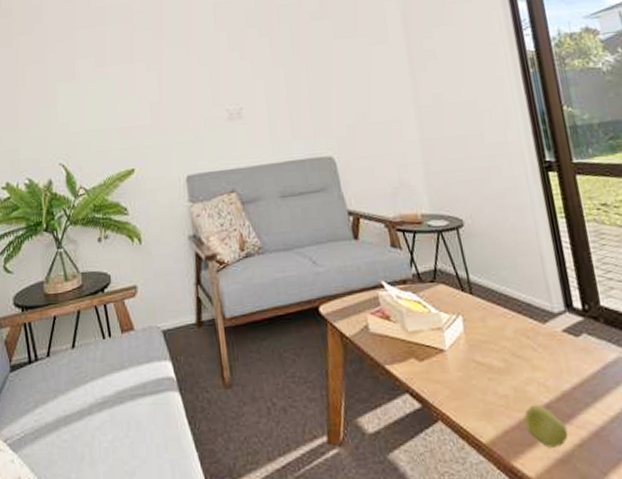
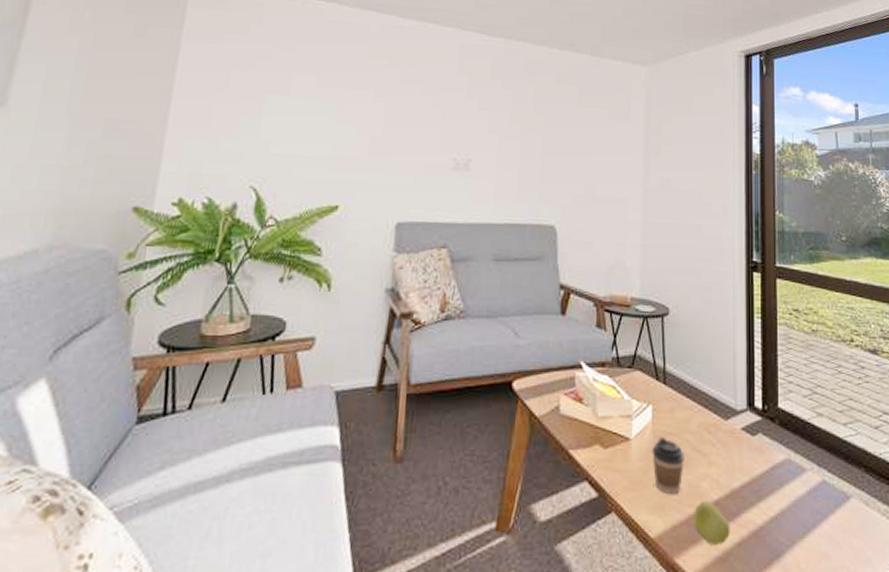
coffee cup: none [469,346,507,400] -> present [652,437,684,493]

